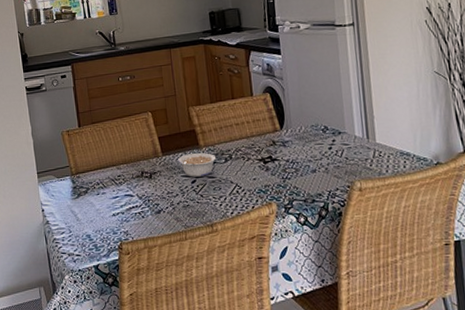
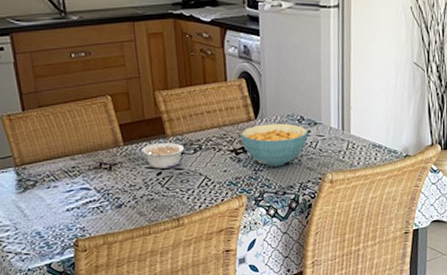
cereal bowl: none [267,133,334,176] -> present [240,123,309,167]

